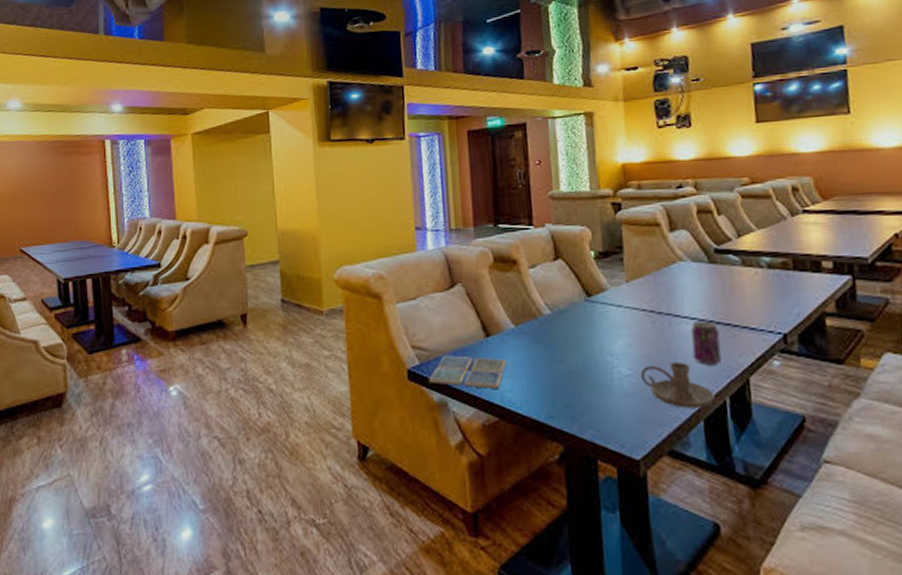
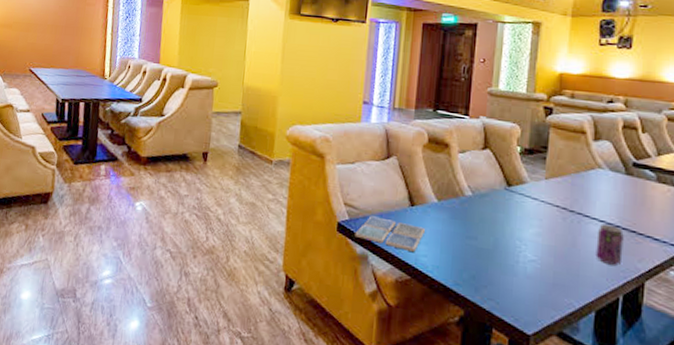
candle holder: present [640,362,715,409] -> none [544,256,609,301]

